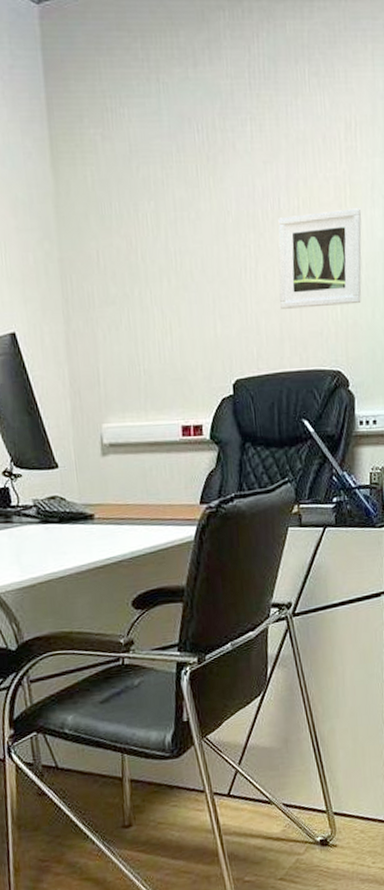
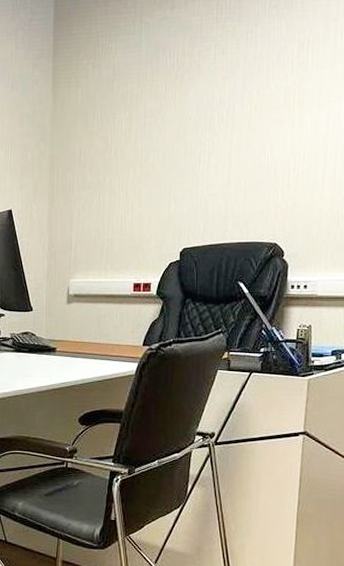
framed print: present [278,208,362,309] -> none [226,110,308,193]

